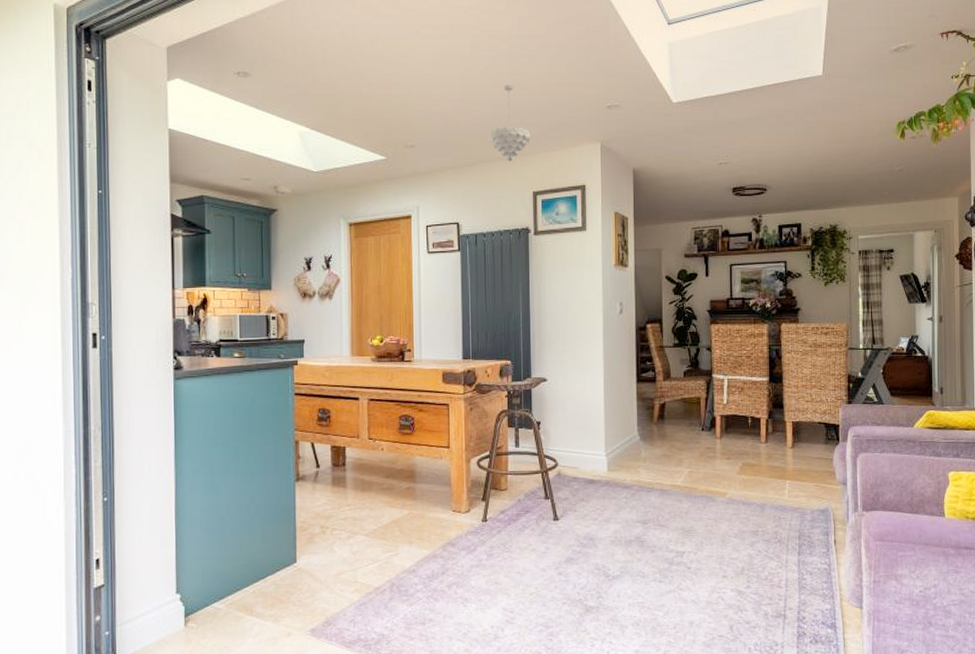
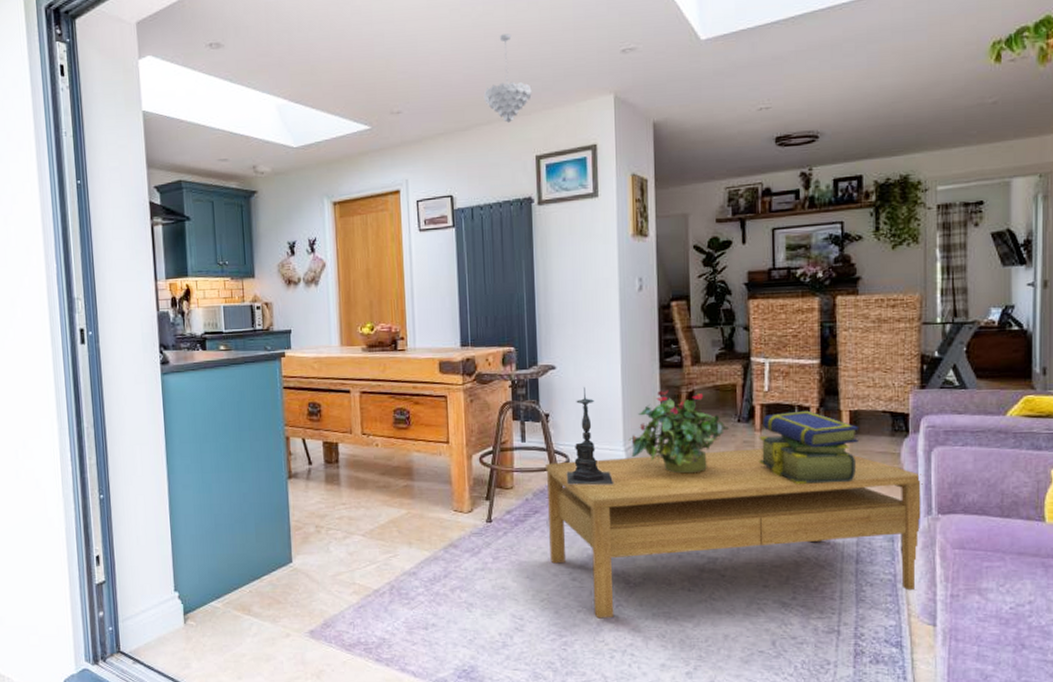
coffee table: none [536,454,851,610] -> present [545,449,923,619]
candle holder: none [555,398,597,487] -> present [566,387,614,485]
potted plant: none [609,401,694,476] -> present [628,389,729,474]
stack of books: none [719,421,800,485] -> present [759,410,859,484]

